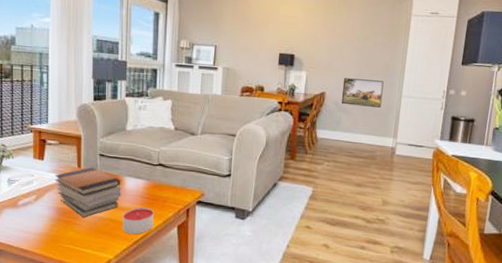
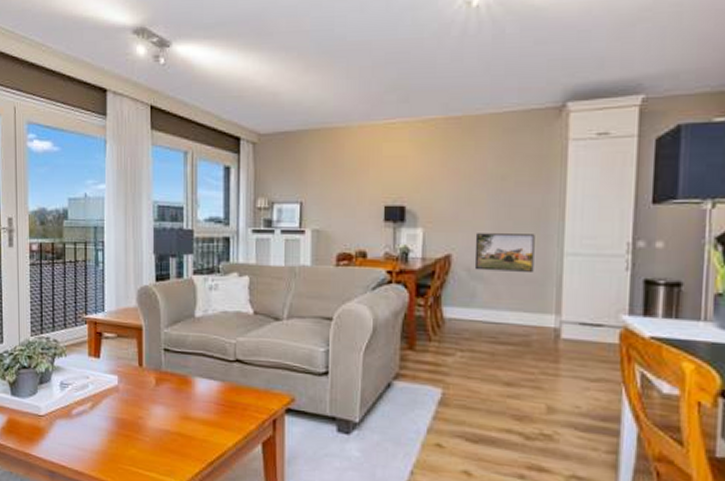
book stack: present [54,167,122,218] -> none [112,365,192,432]
candle: present [122,207,154,235] -> none [193,417,232,454]

